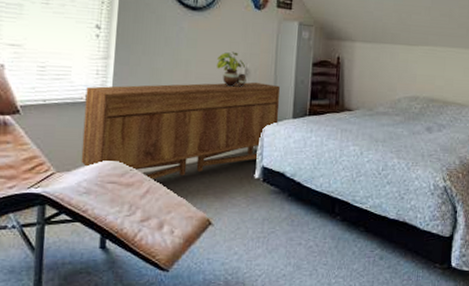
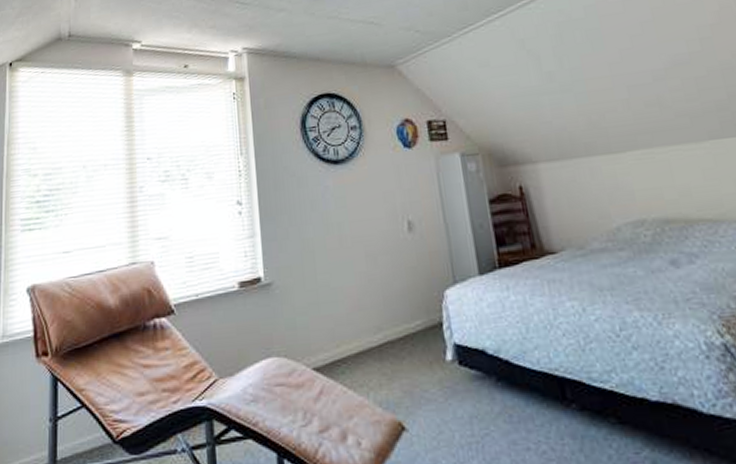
sideboard: present [81,82,280,181] -> none [237,235,463,378]
potted plant: present [217,51,247,87] -> none [373,203,412,247]

